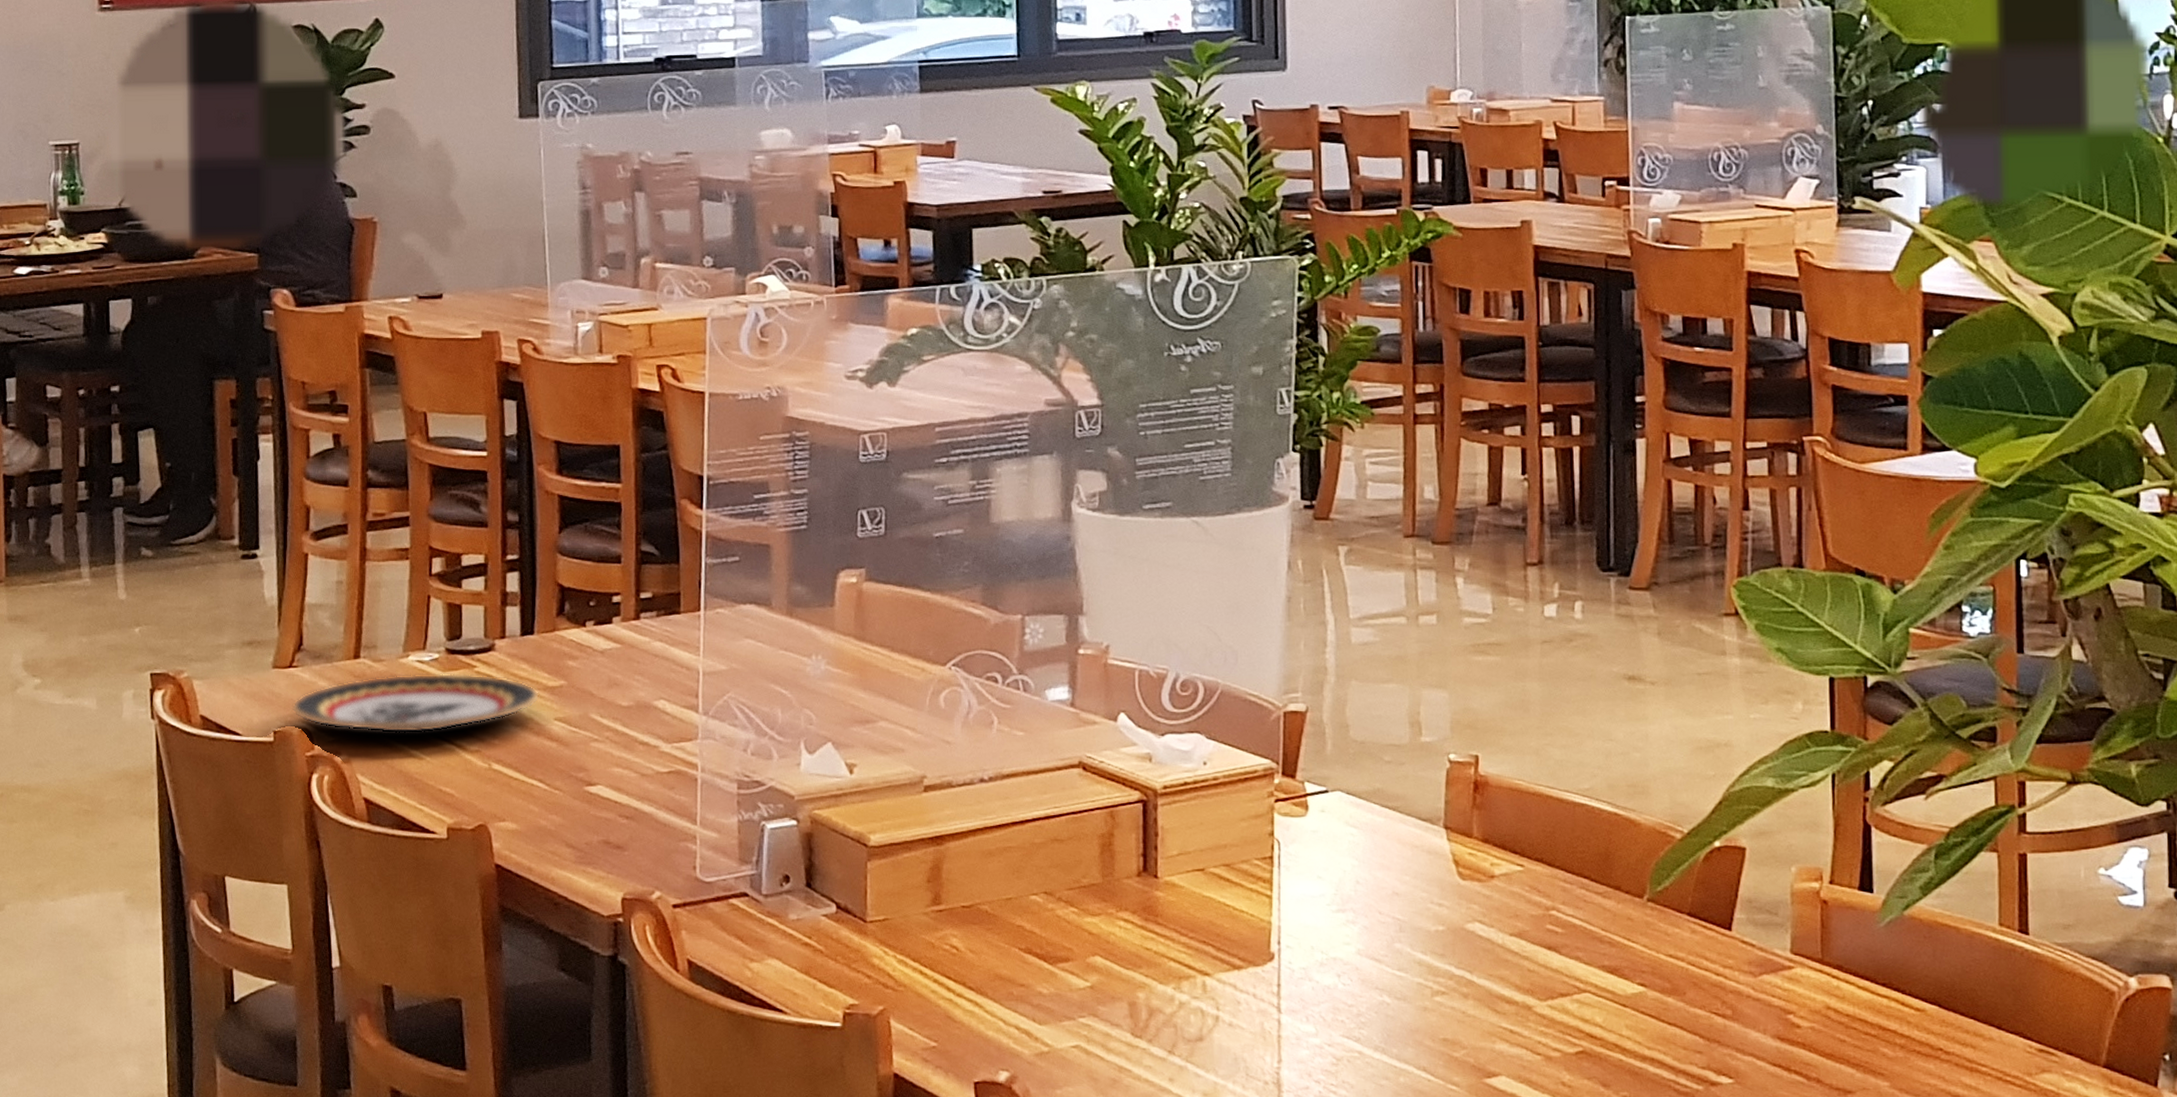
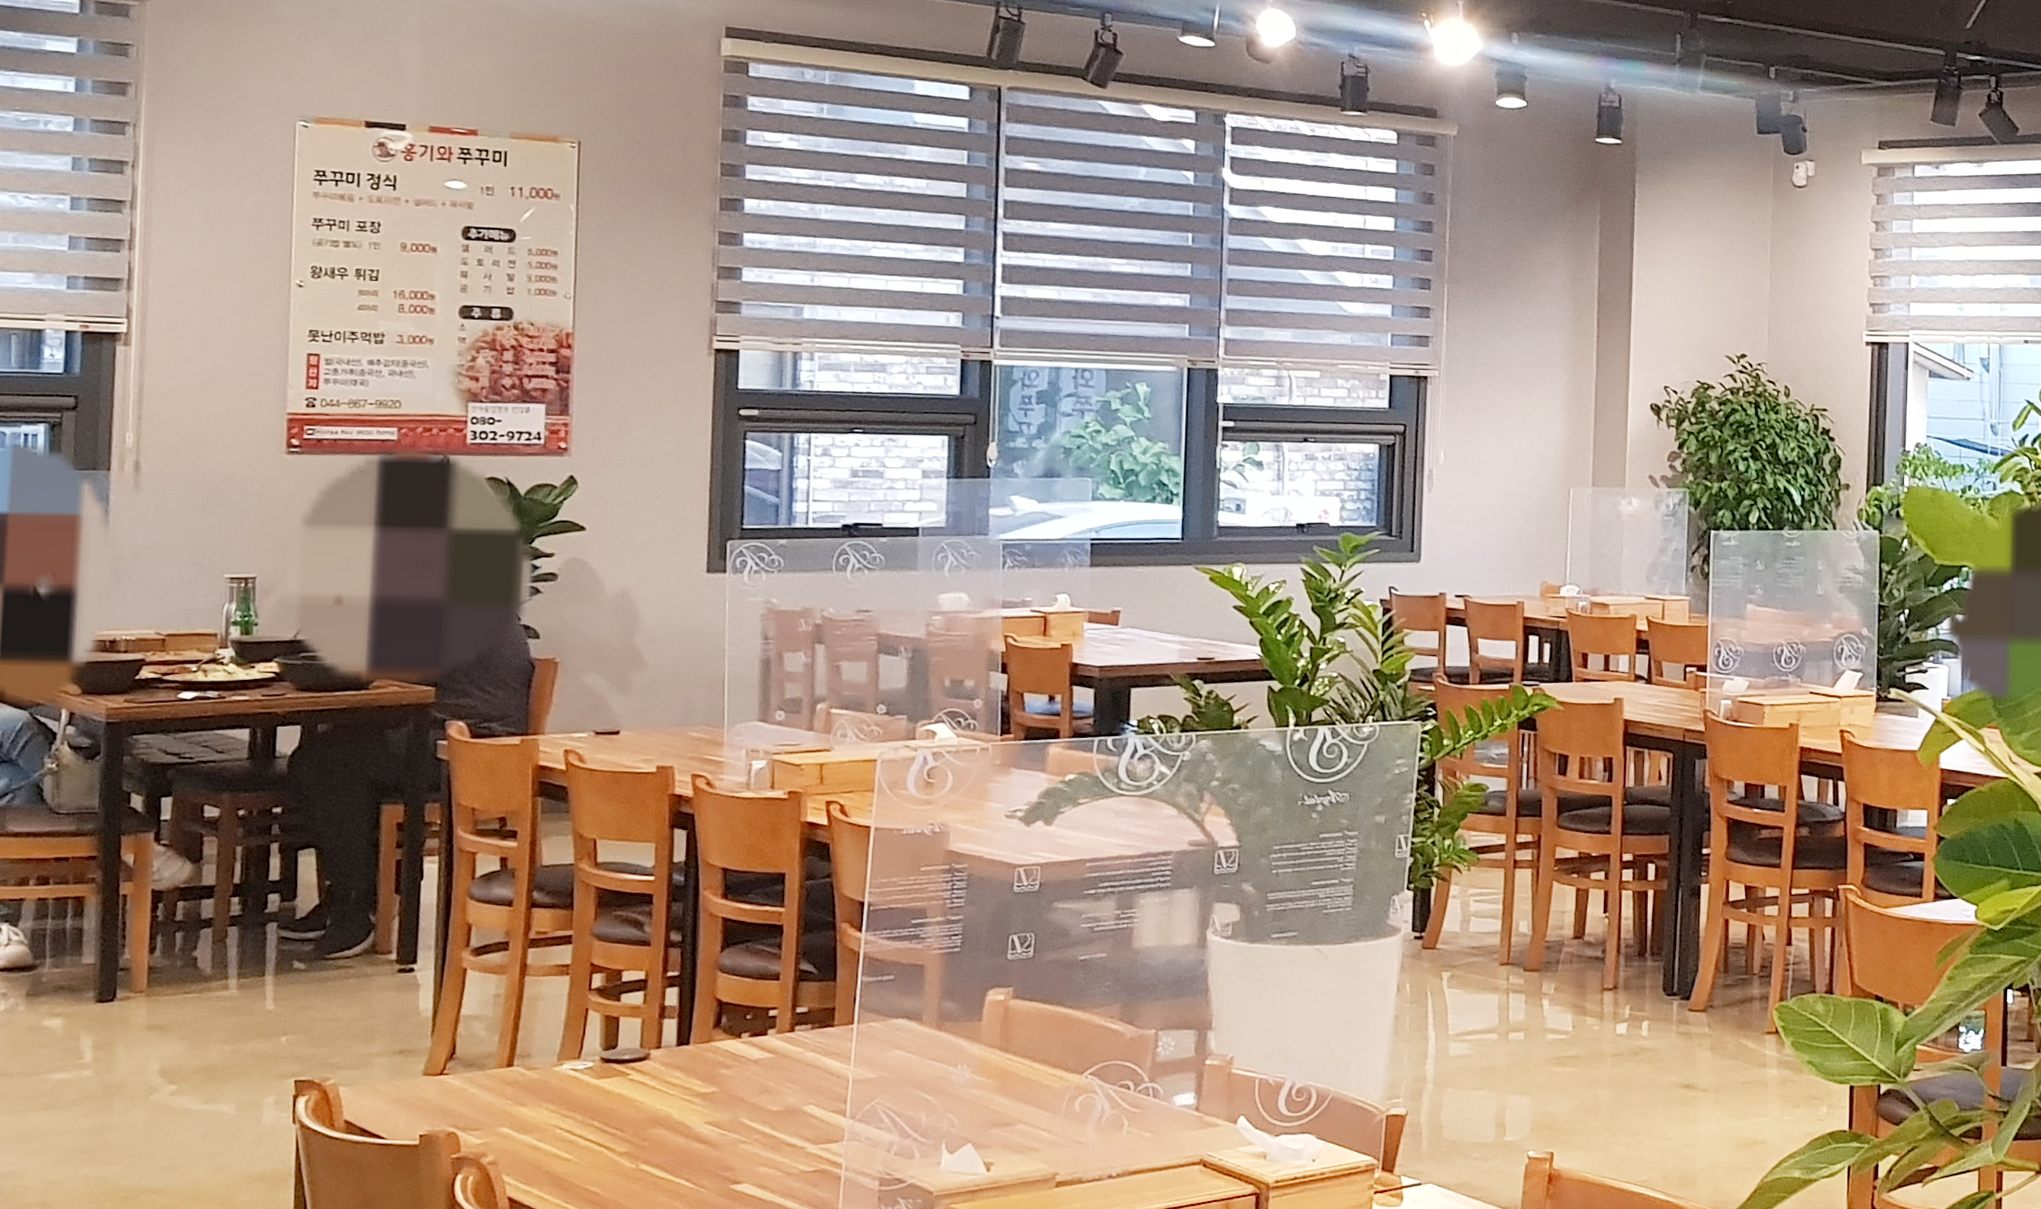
plate: present [291,673,540,733] -> none [439,1080,692,1136]

